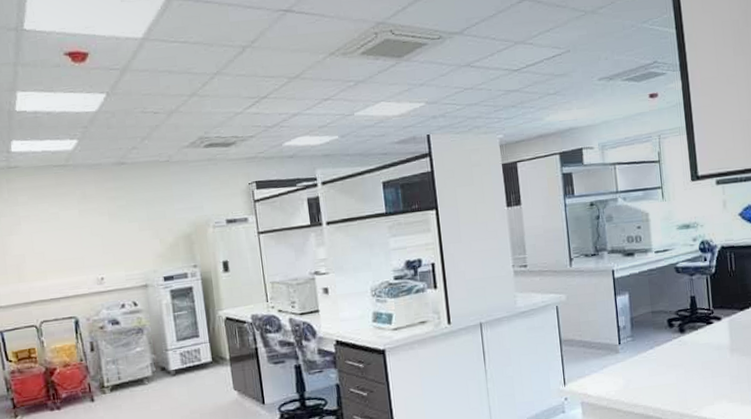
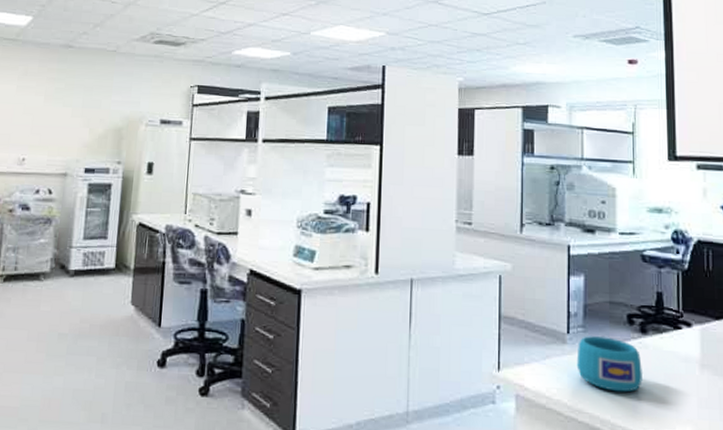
cup: none [628,341,684,385] -> present [576,336,642,393]

